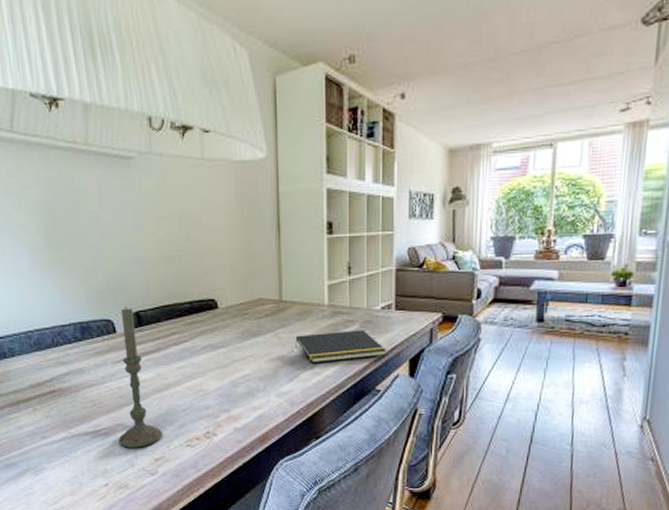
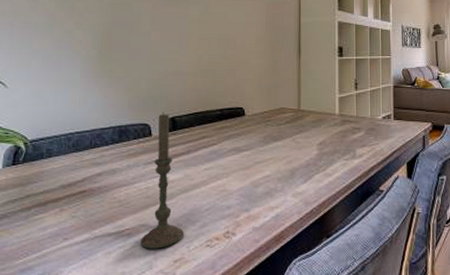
notepad: present [295,330,387,364] -> none [311,136,388,166]

